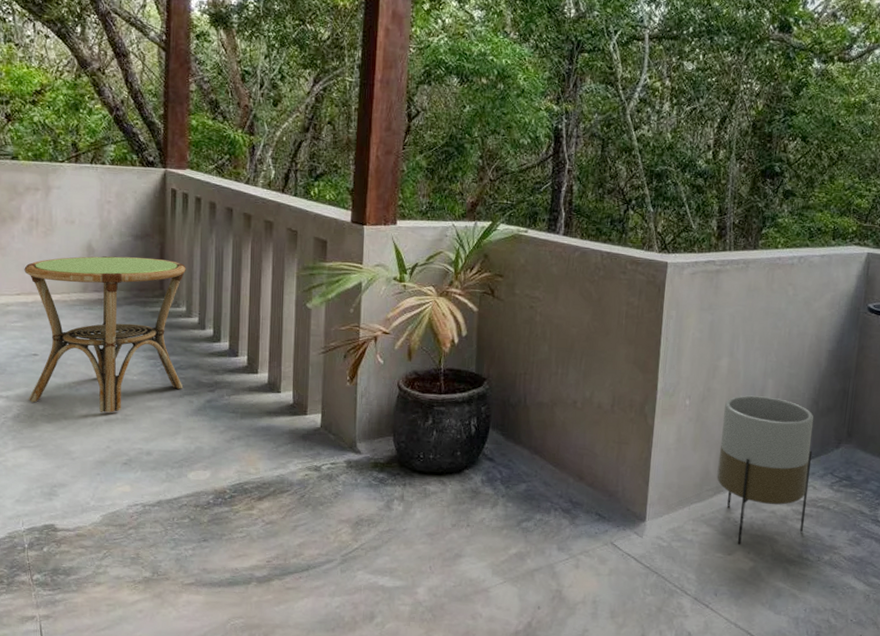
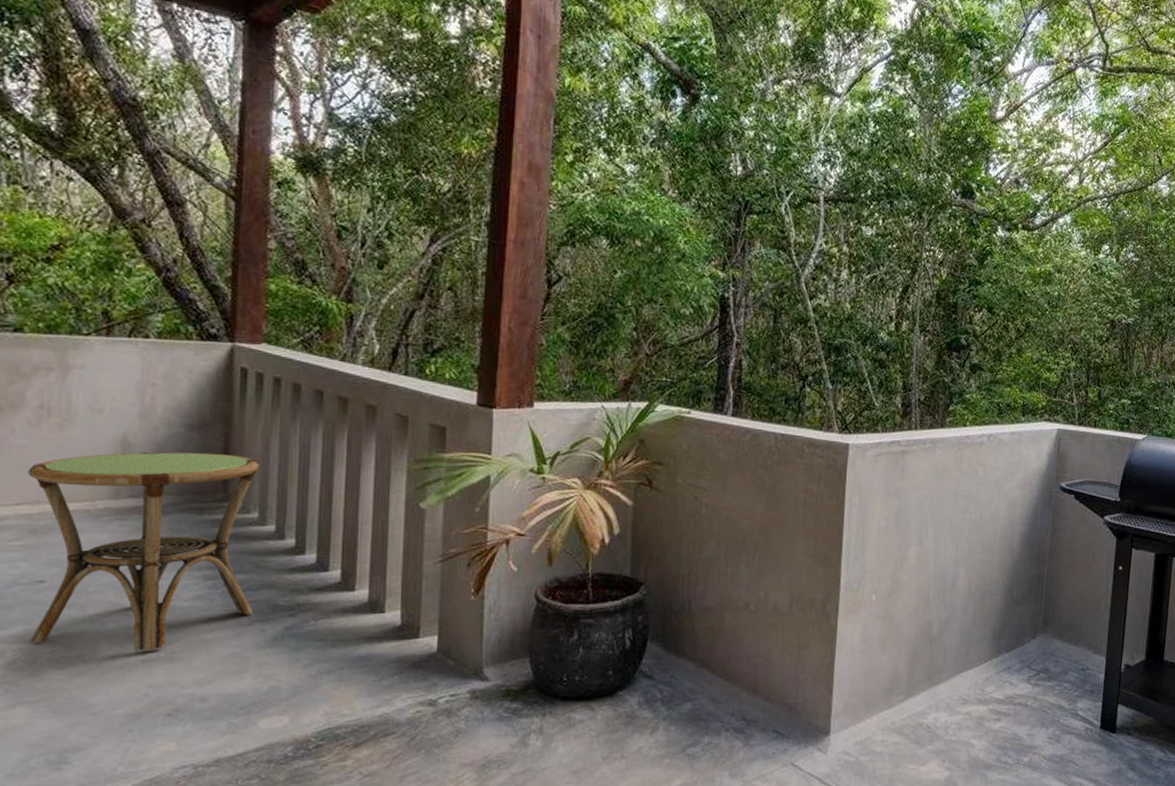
planter: present [717,395,814,545] -> none [907,586,1009,753]

